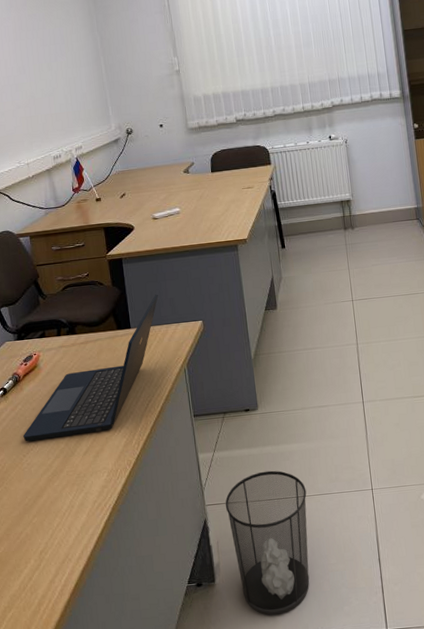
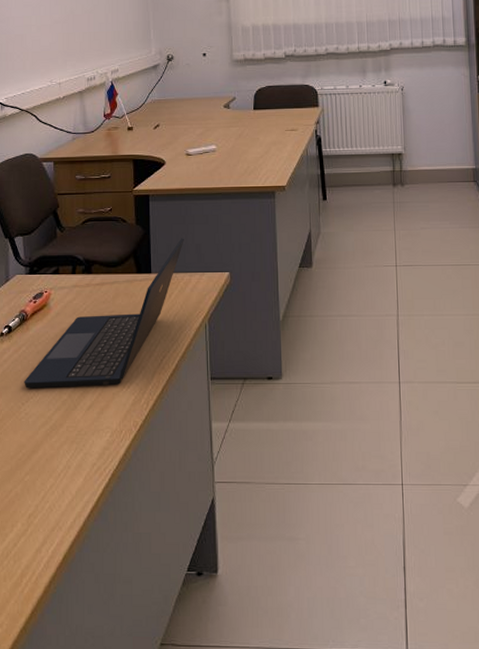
waste bin: present [225,470,310,616] -> none [236,450,328,619]

